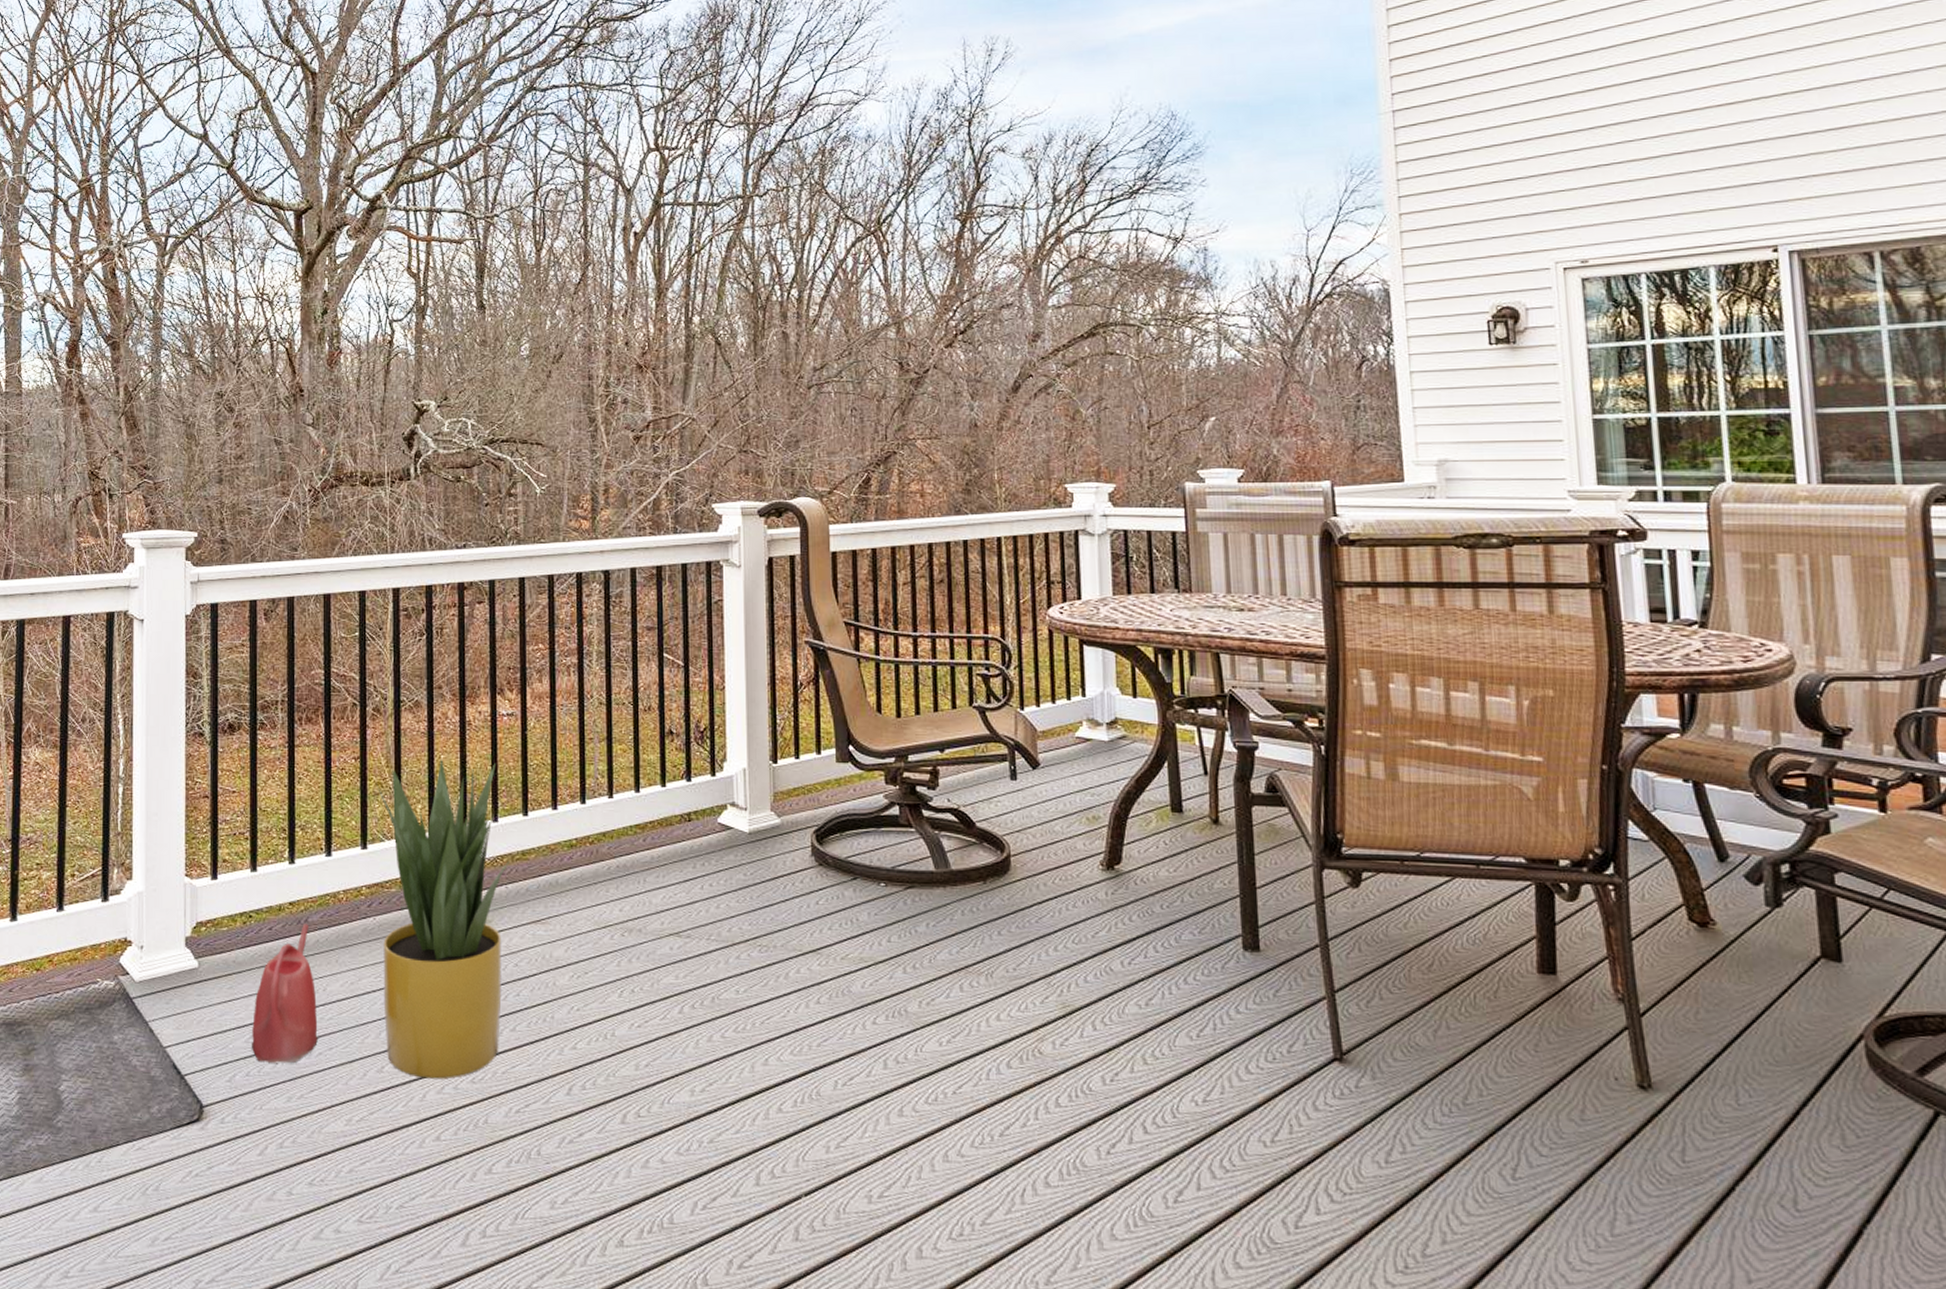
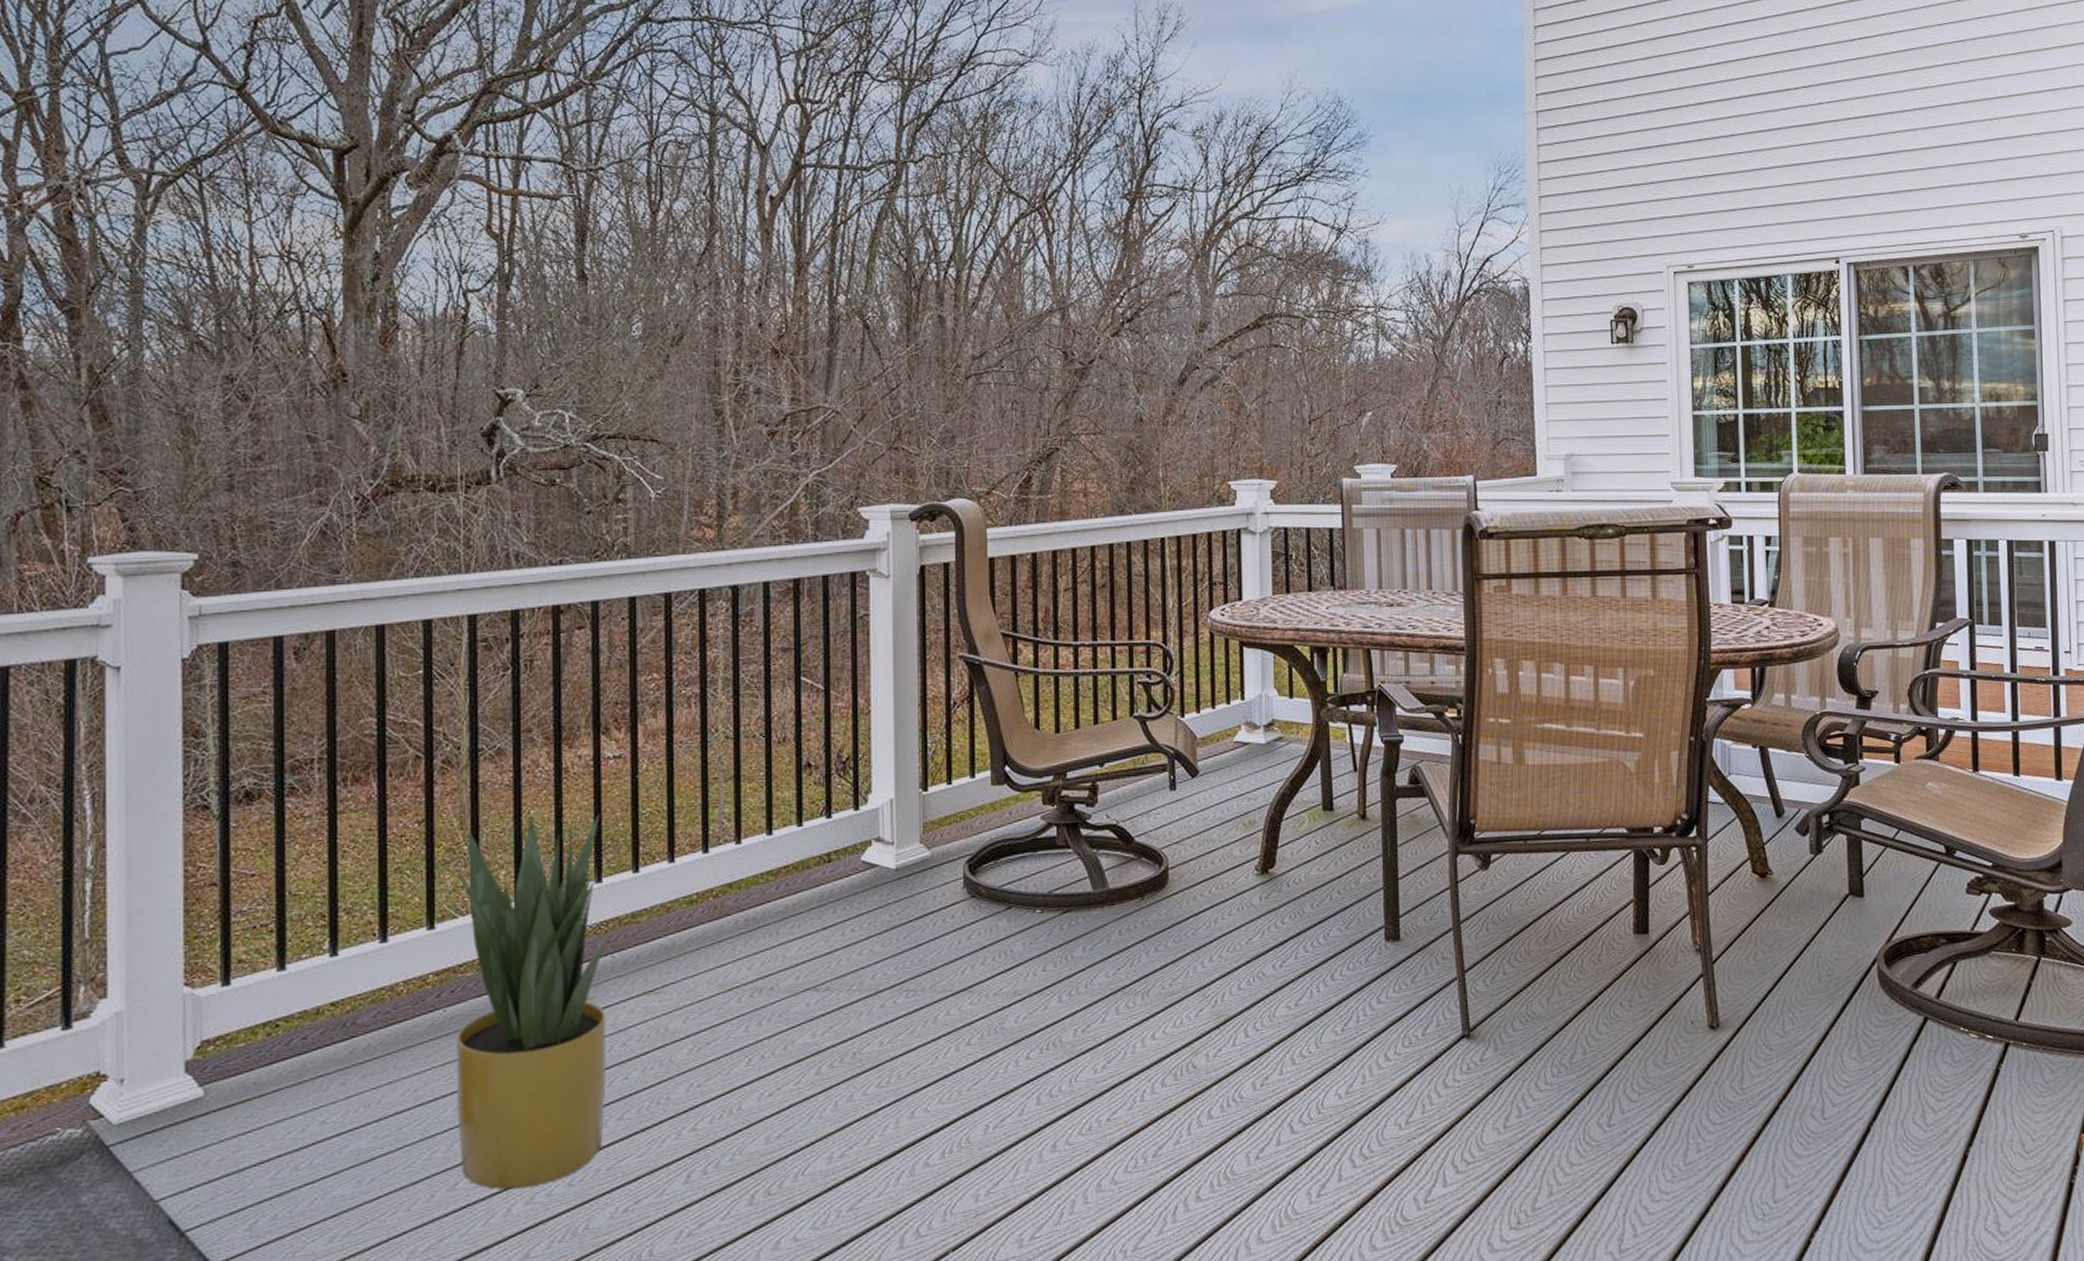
watering can: present [252,923,319,1063] -> none [280,1026,372,1201]

